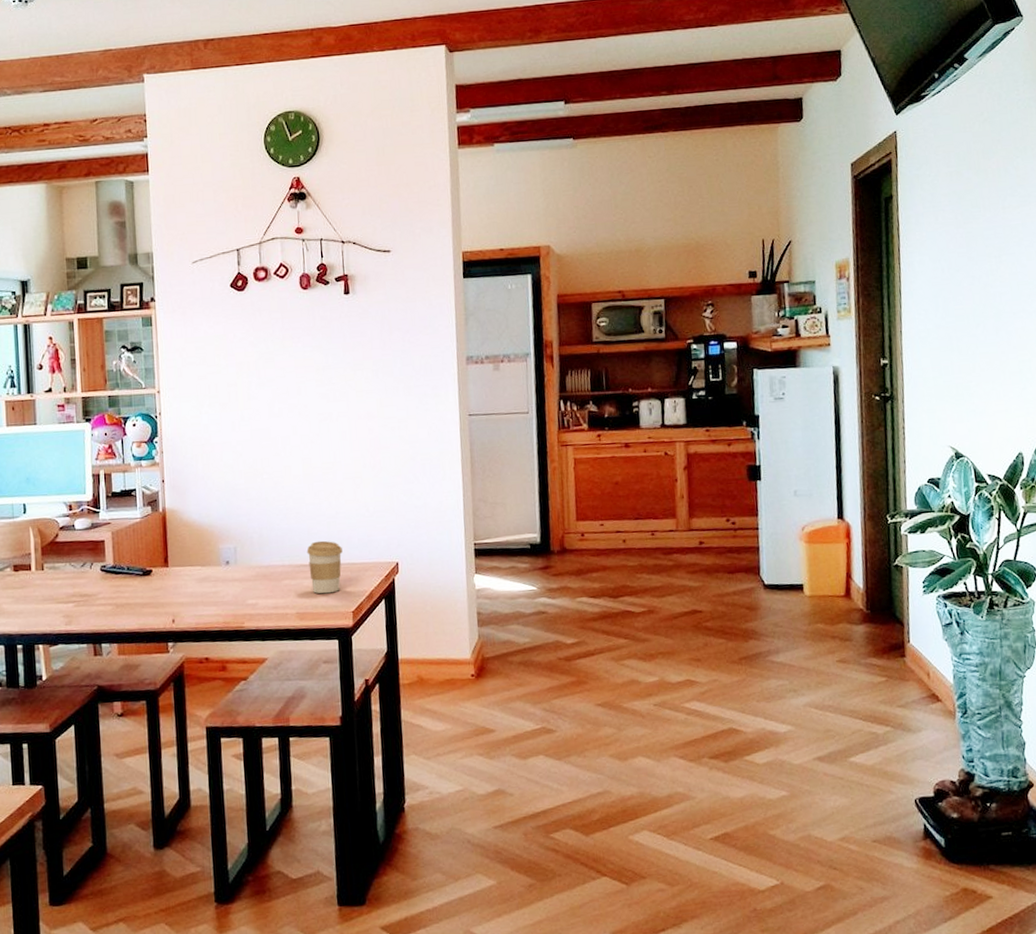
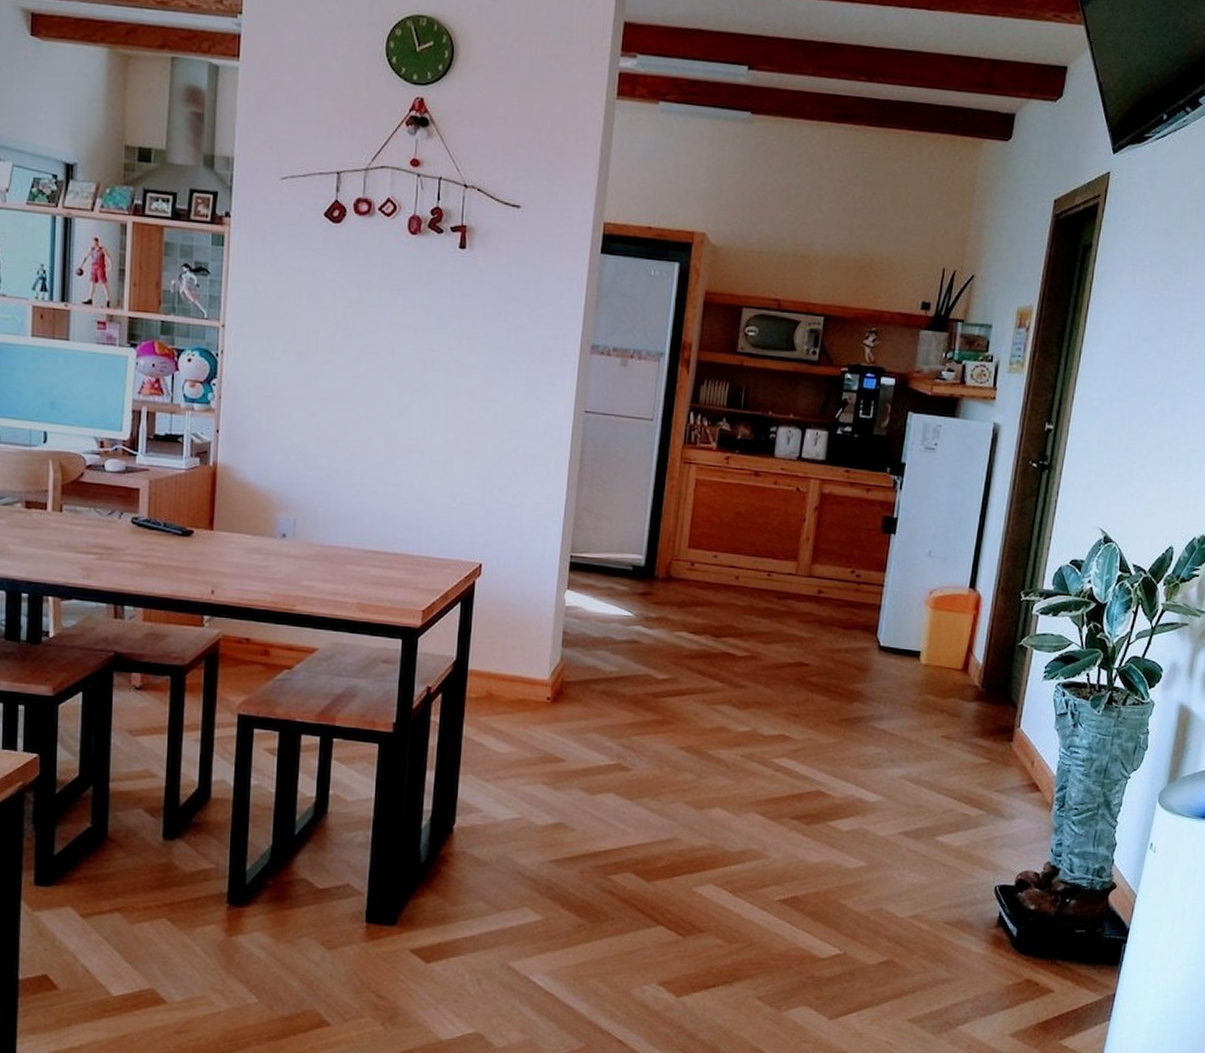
coffee cup: present [306,540,343,594] -> none [378,526,420,587]

